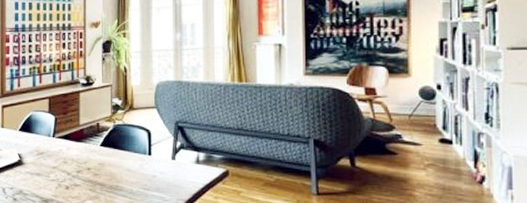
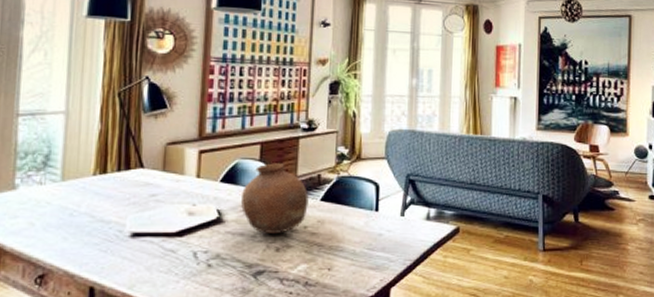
pottery: none [35,114,90,175] -> present [240,163,309,235]

